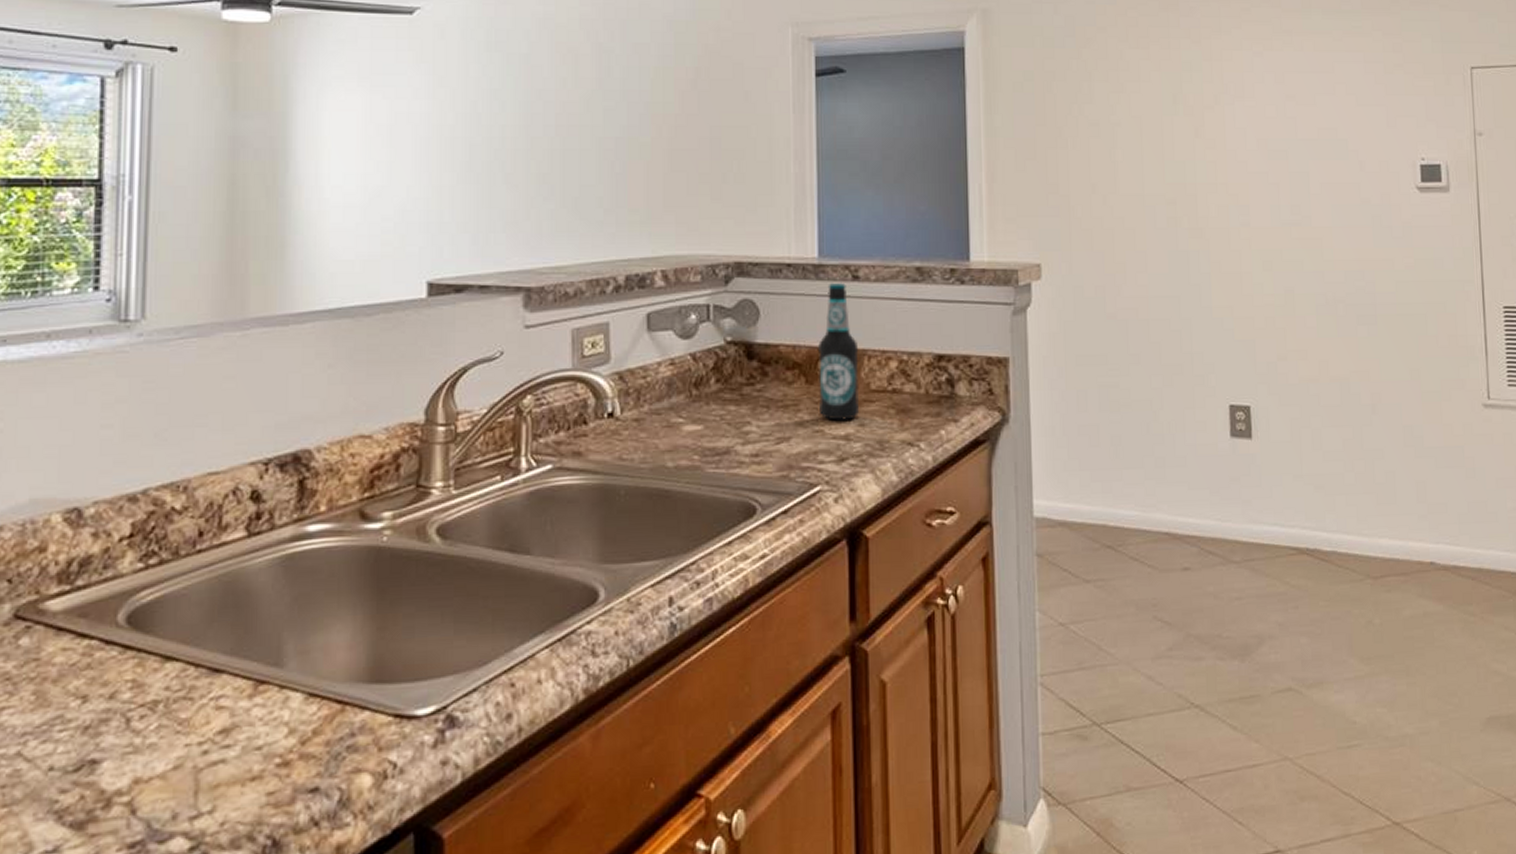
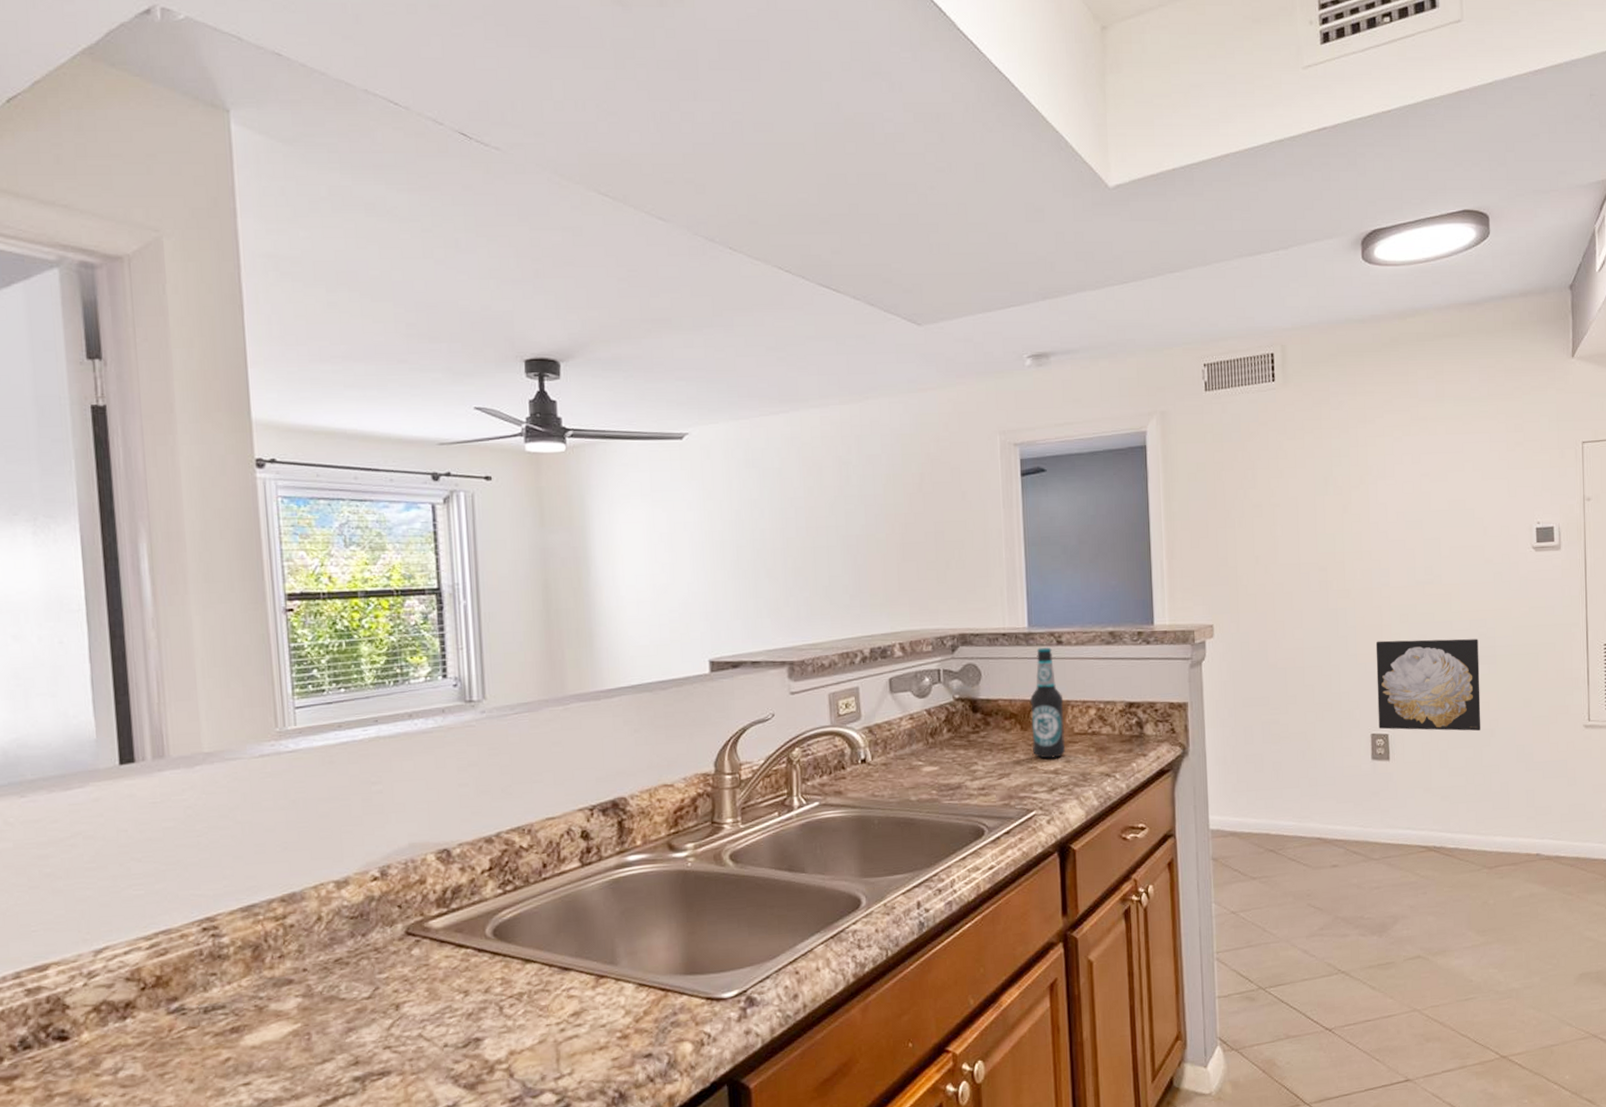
wall art: none [1234,291,1361,407] -> present [1375,639,1481,732]

